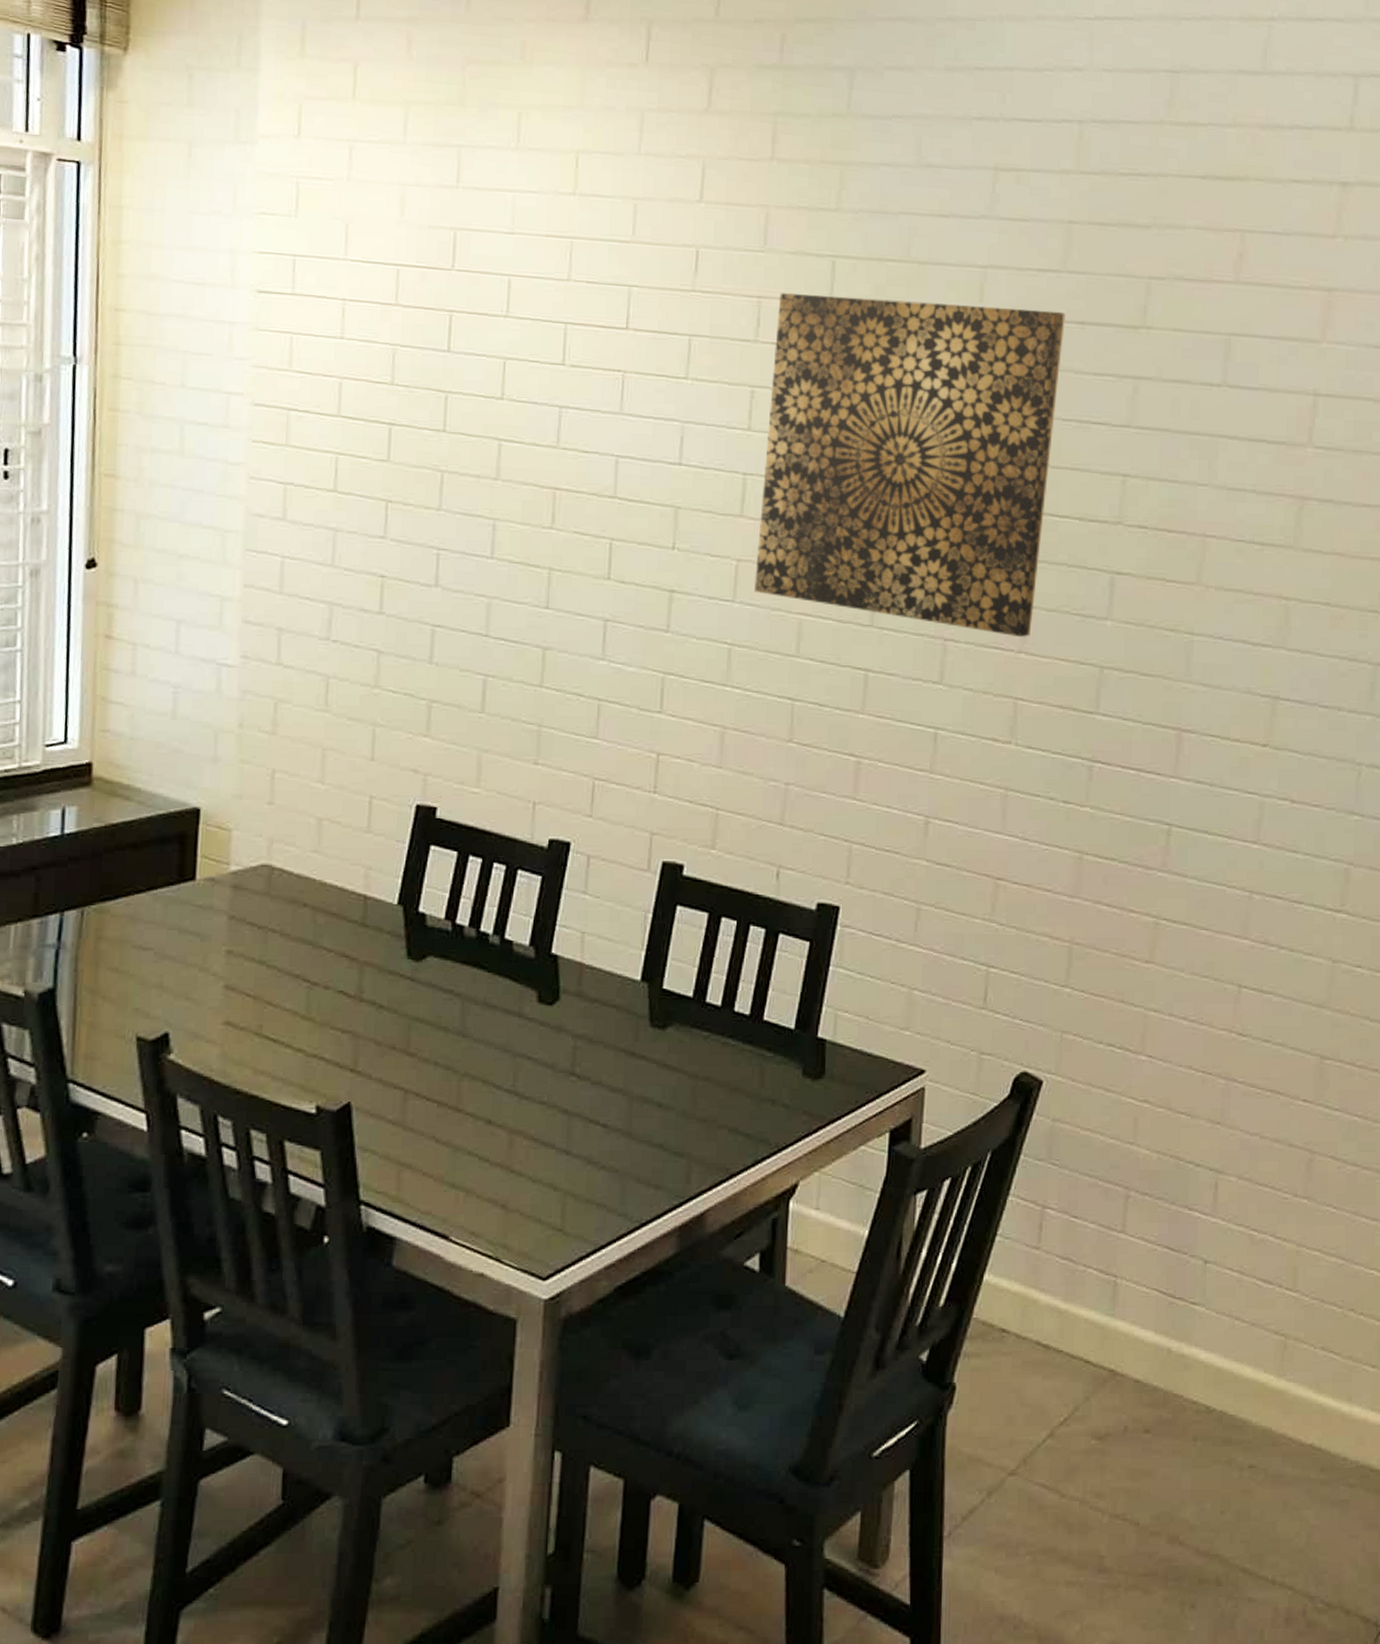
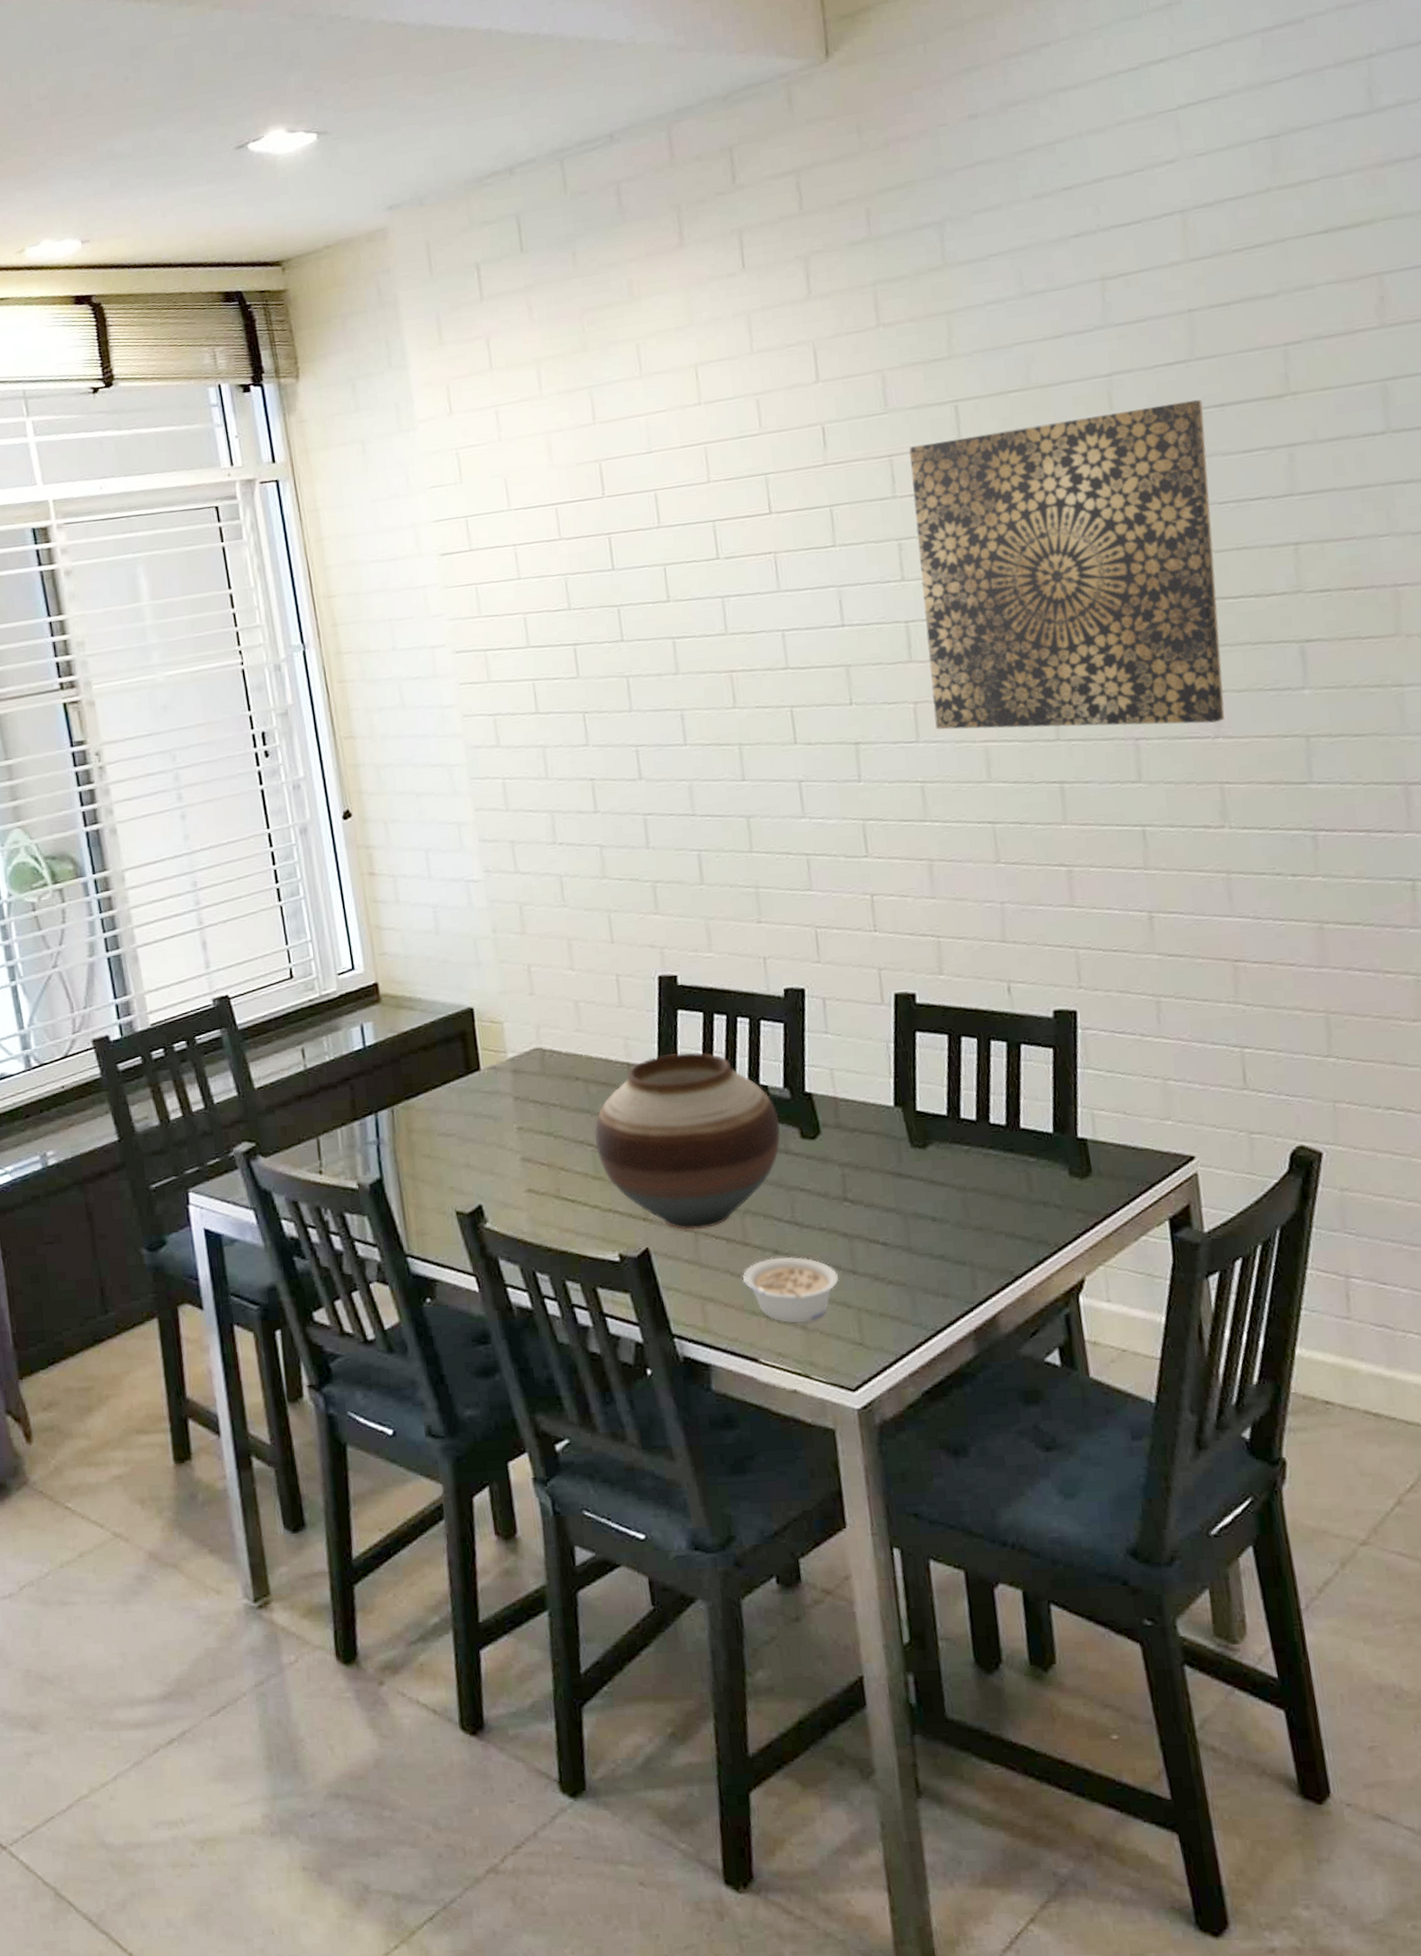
vase: none [312,892,518,1089] -> present [594,1052,781,1230]
legume: none [448,1128,550,1201] -> present [743,1257,839,1323]

